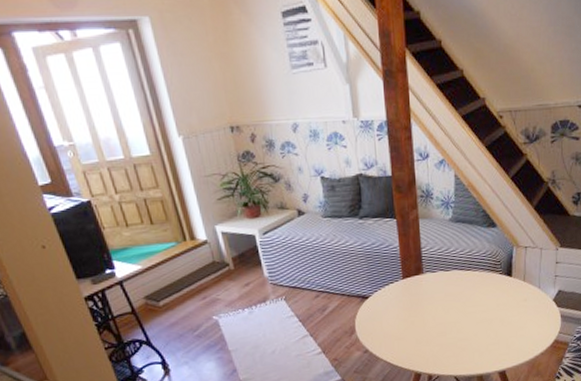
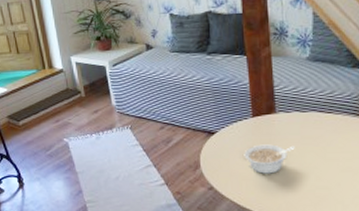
legume: none [395,303,440,333] -> present [244,144,295,174]

